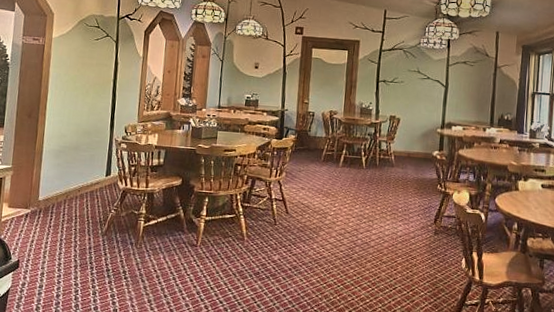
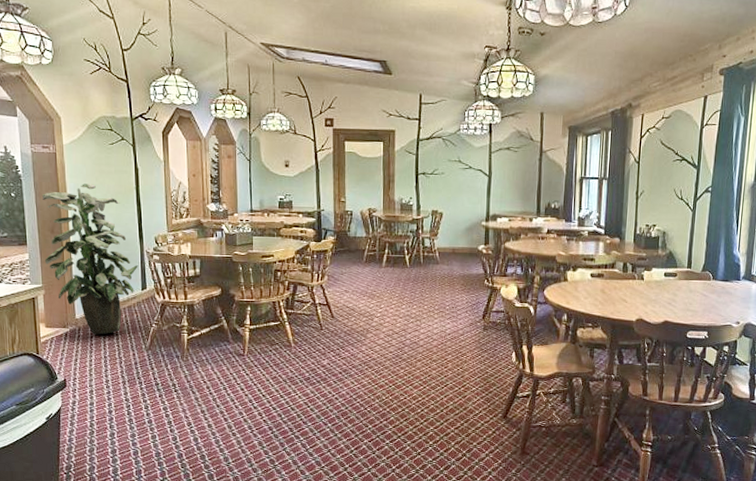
indoor plant: none [17,74,106,218] -> present [41,183,138,335]

